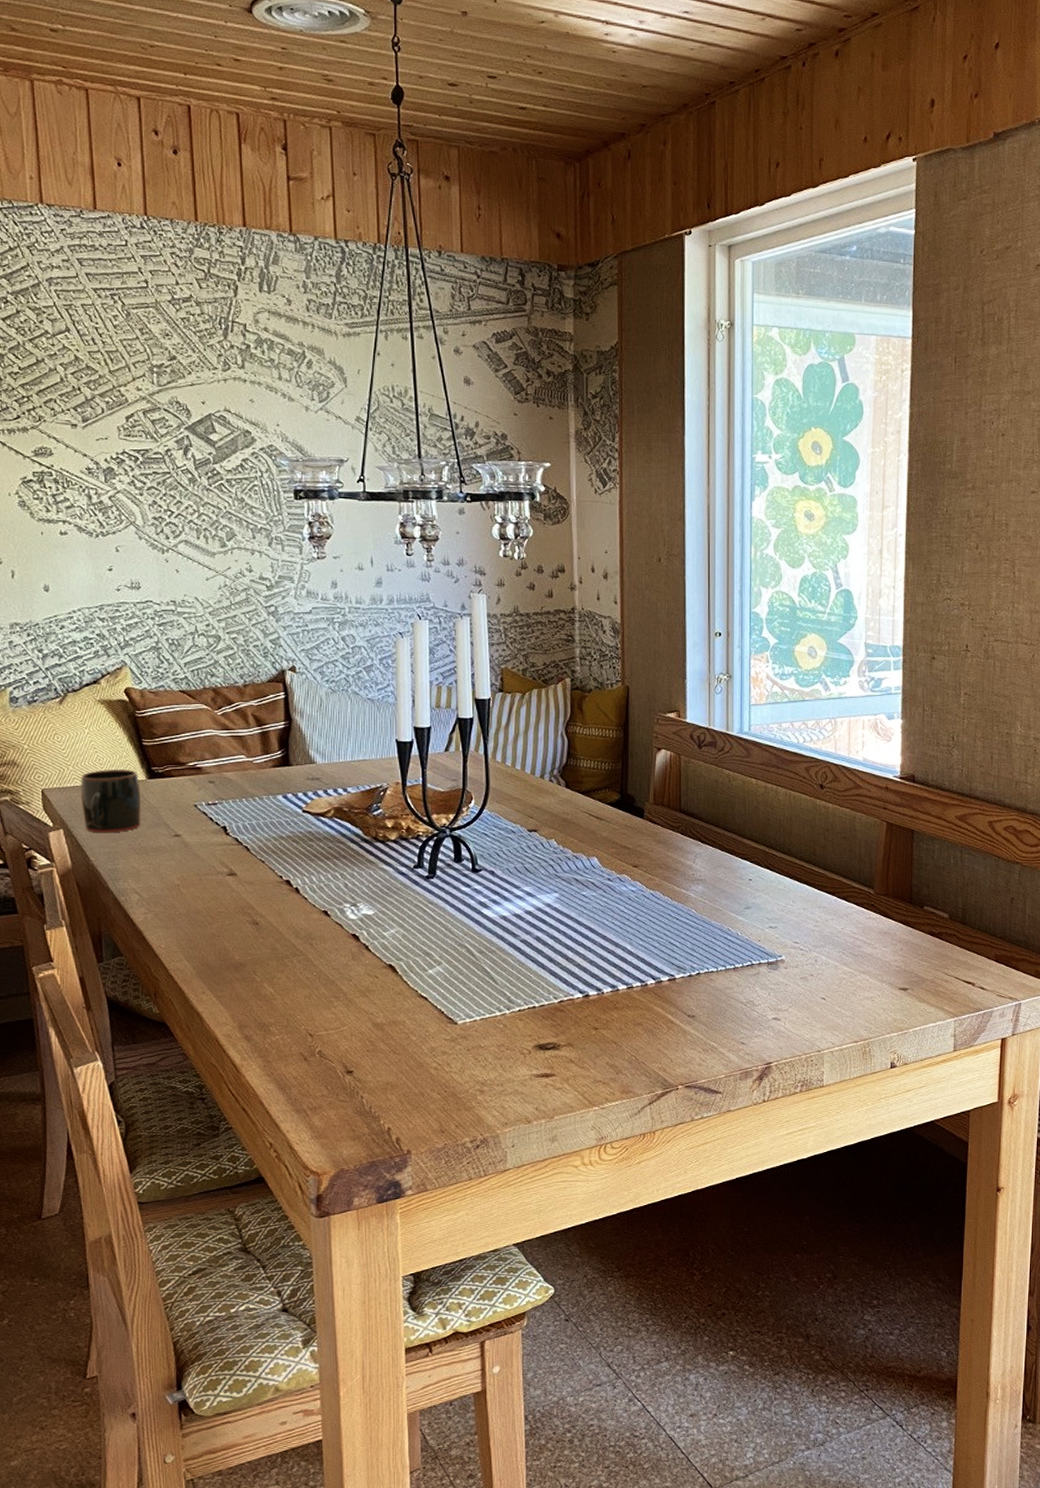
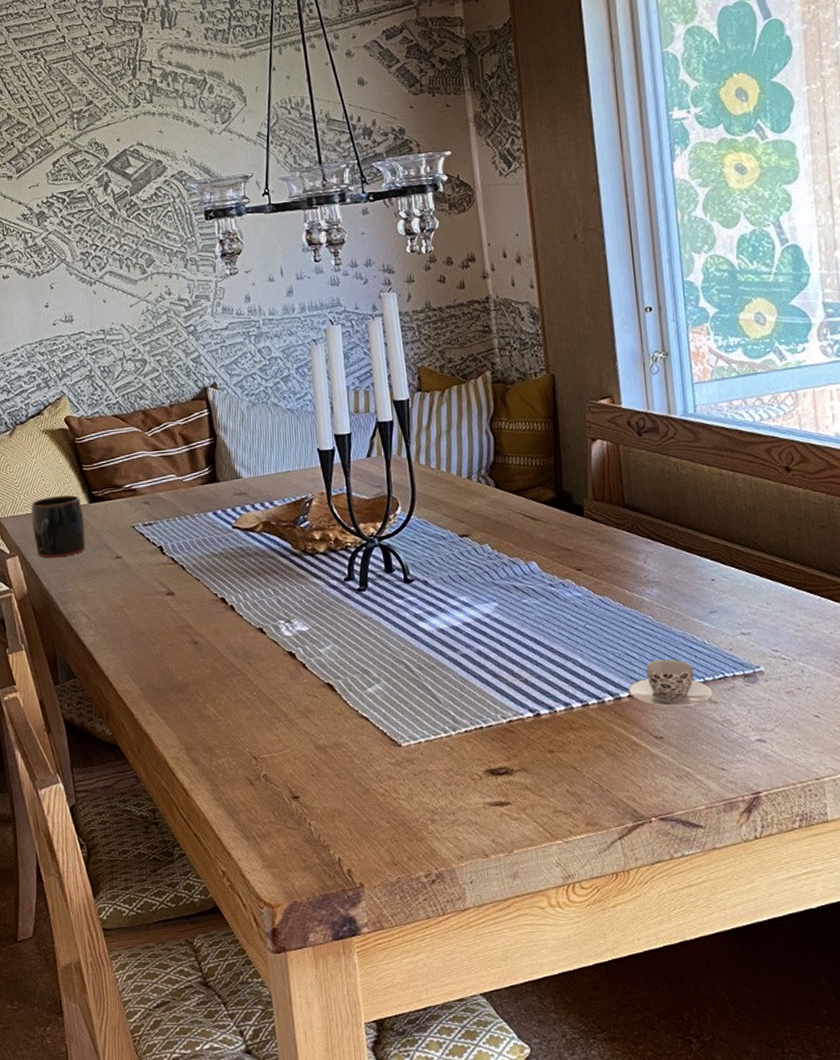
teacup: none [669,948,744,989] -> present [628,659,718,706]

